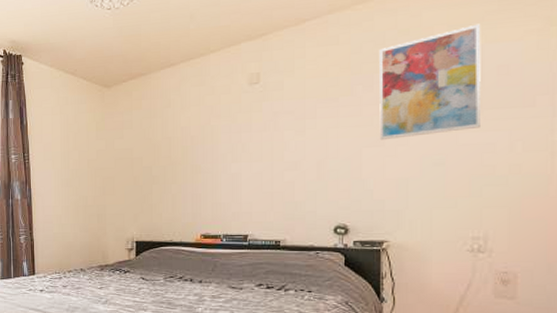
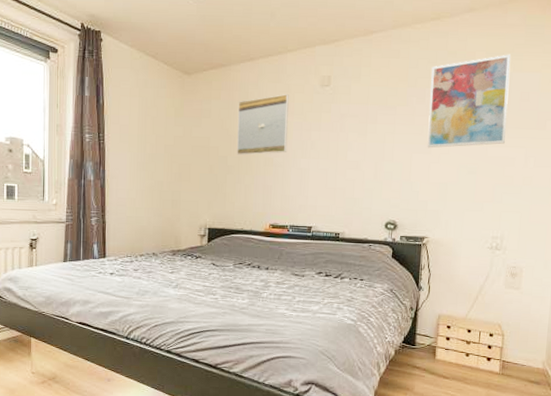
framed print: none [160,97,215,164] -> present [237,94,289,156]

